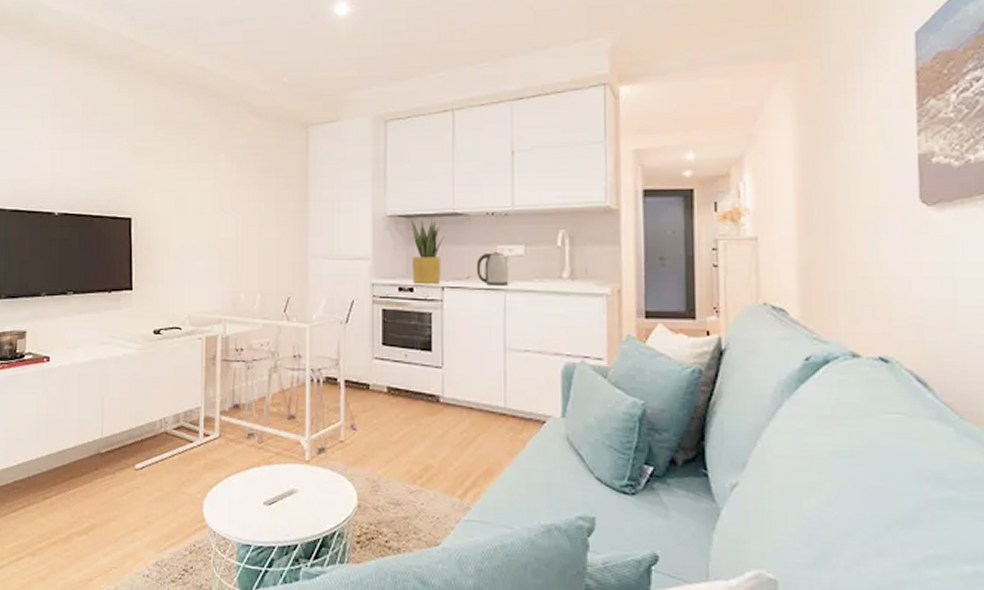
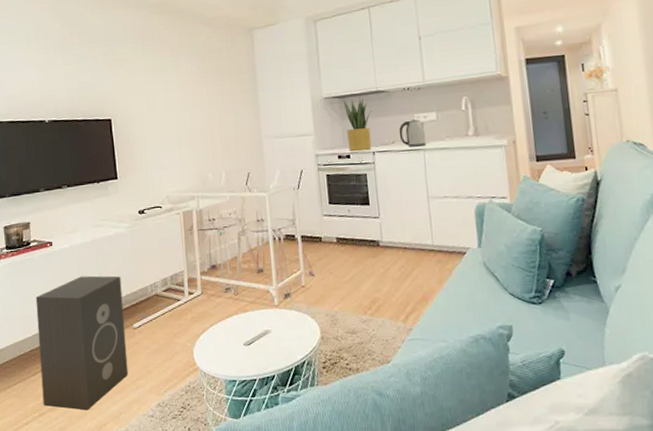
speaker: none [22,401,126,560] -> present [35,276,129,411]

